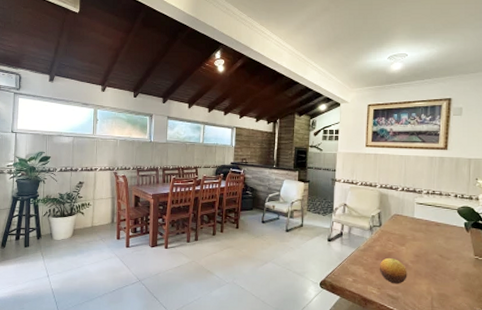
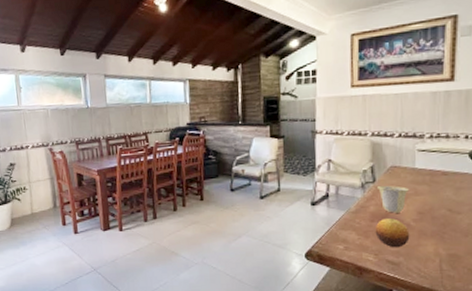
cup: none [382,229,408,254] -> present [376,185,409,213]

